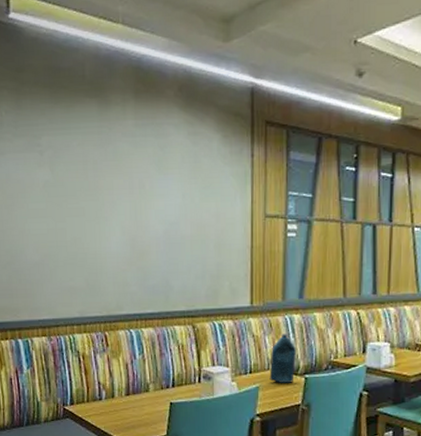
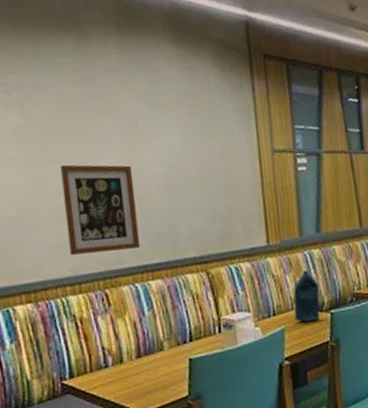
wall art: none [77,218,138,298] -> present [59,164,141,255]

